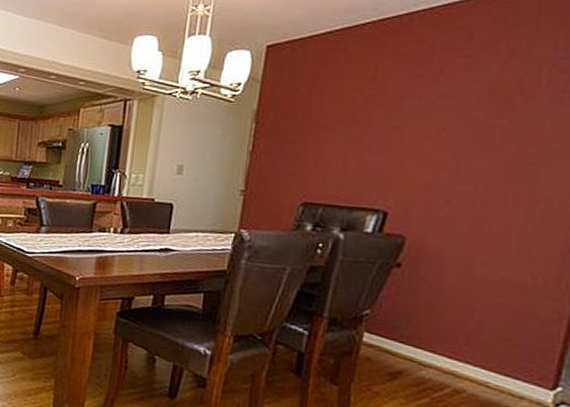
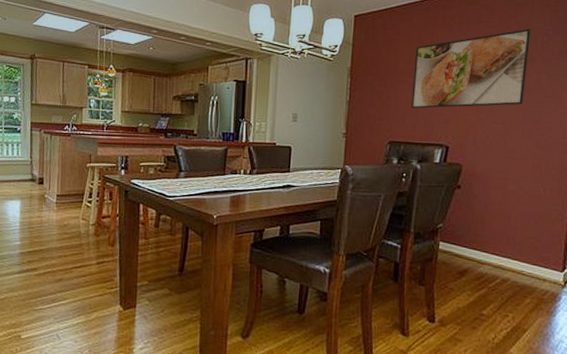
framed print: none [337,57,532,163] -> present [411,29,531,109]

